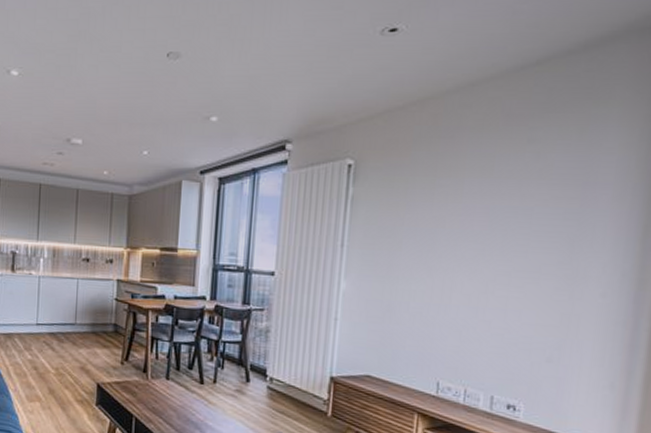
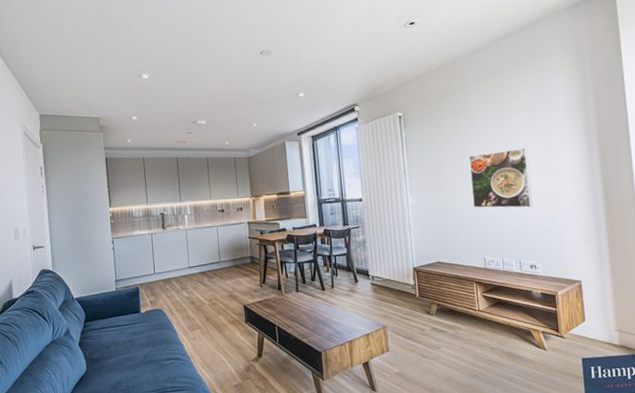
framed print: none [435,234,540,323] -> present [469,147,533,208]

